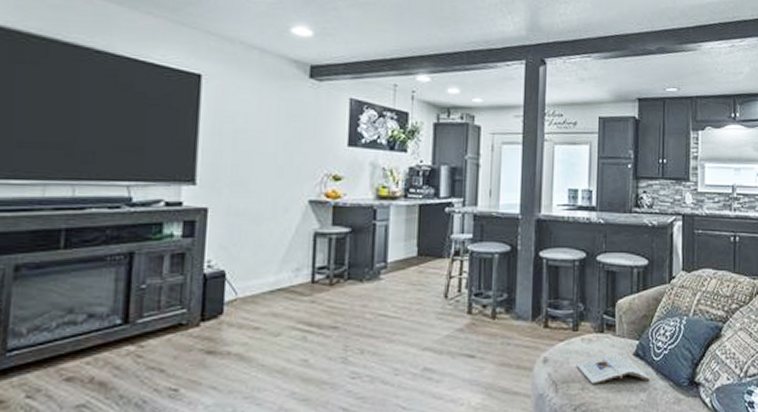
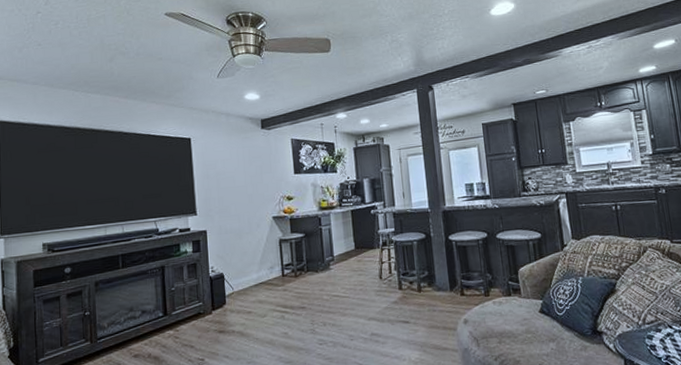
magazine: present [576,355,651,384] -> none [492,313,558,338]

